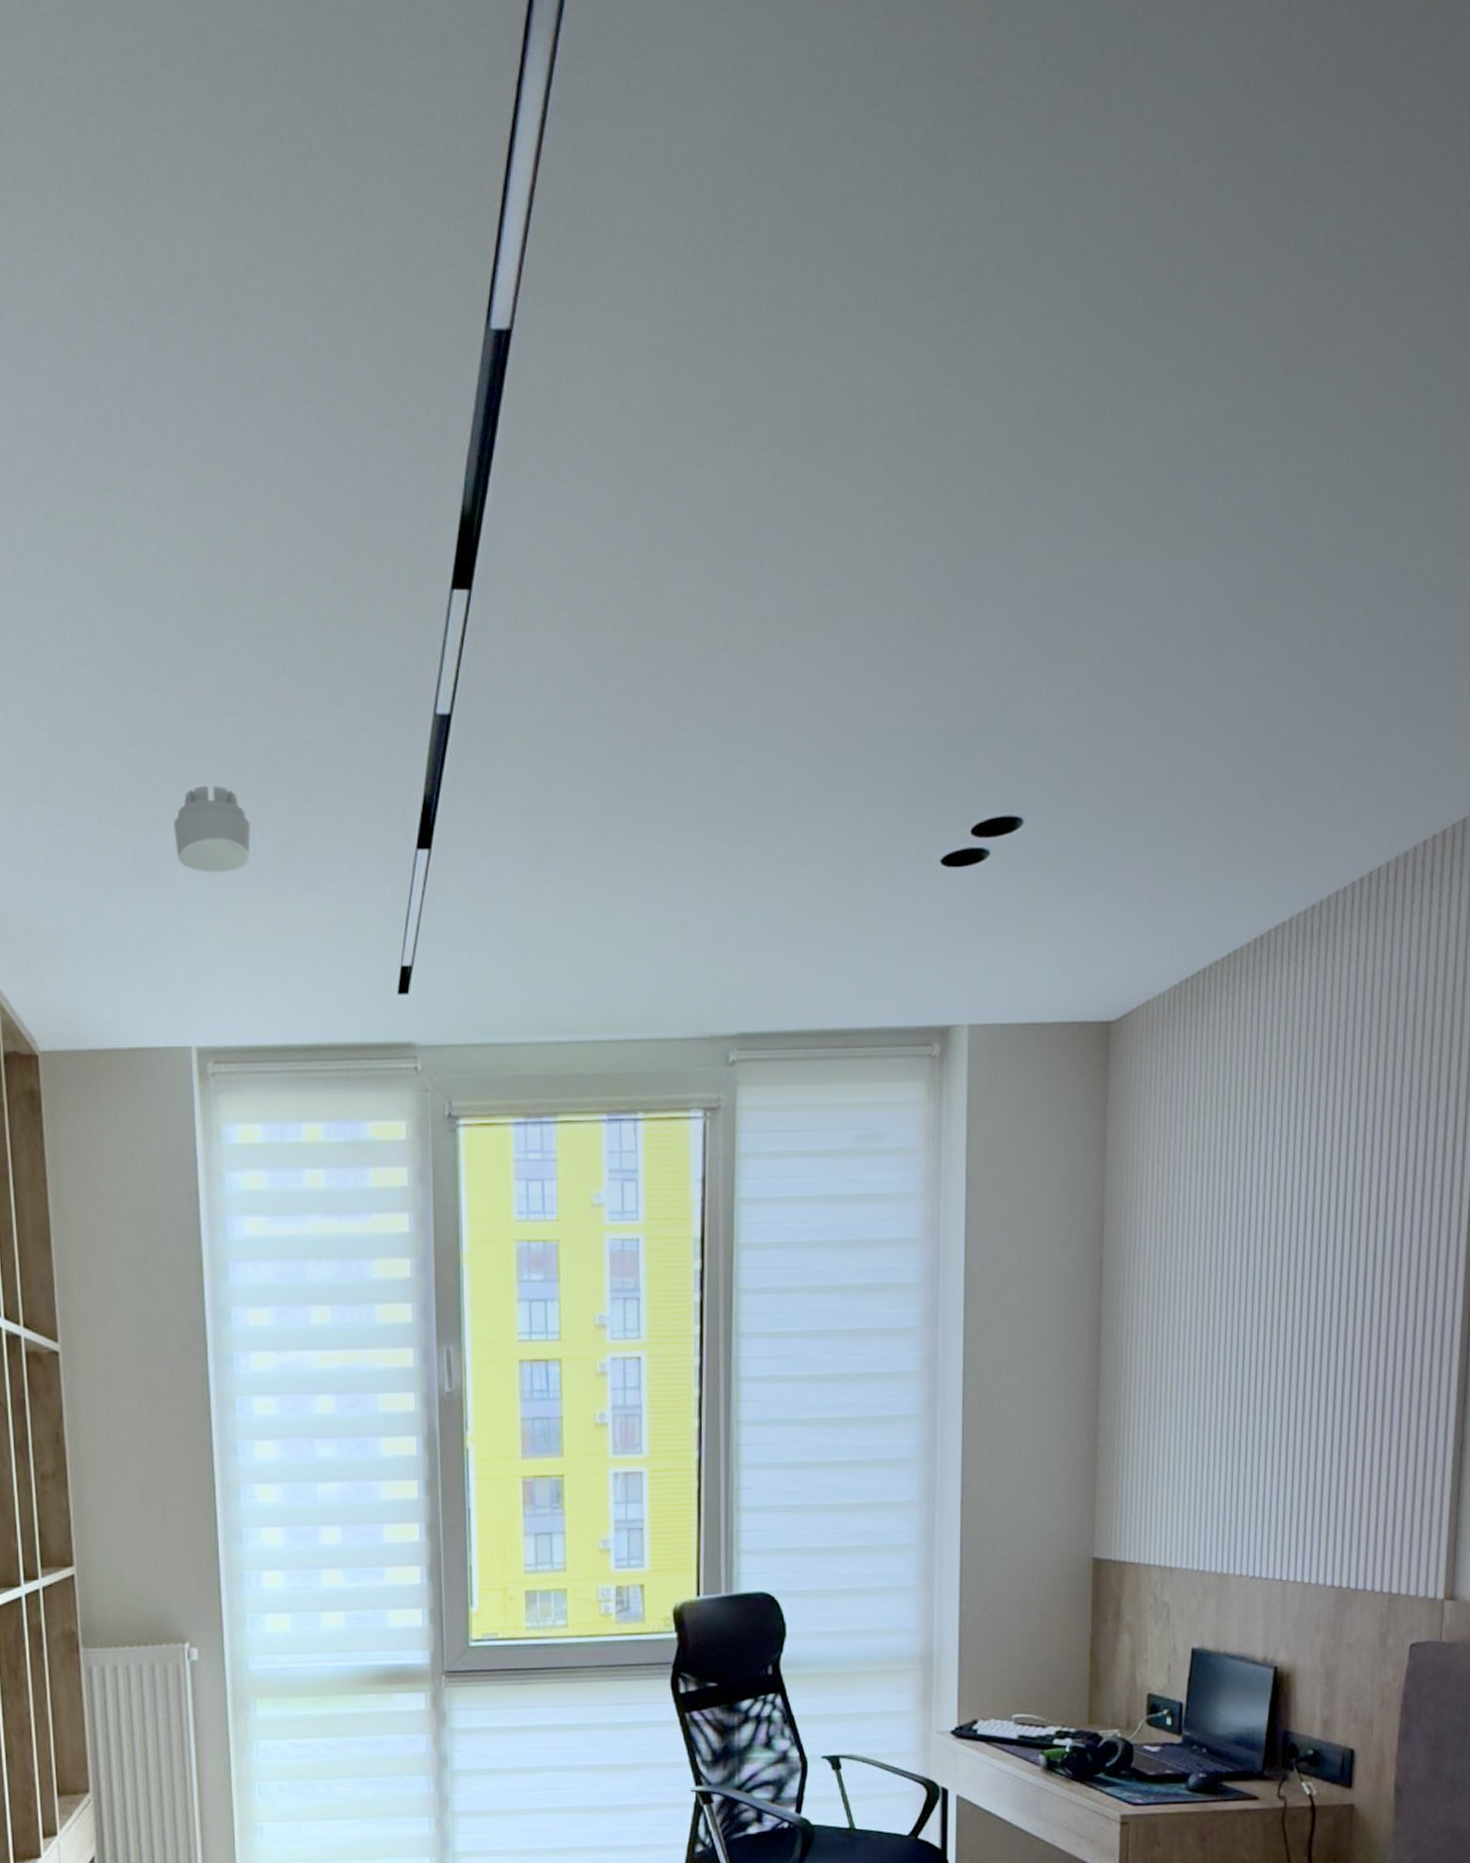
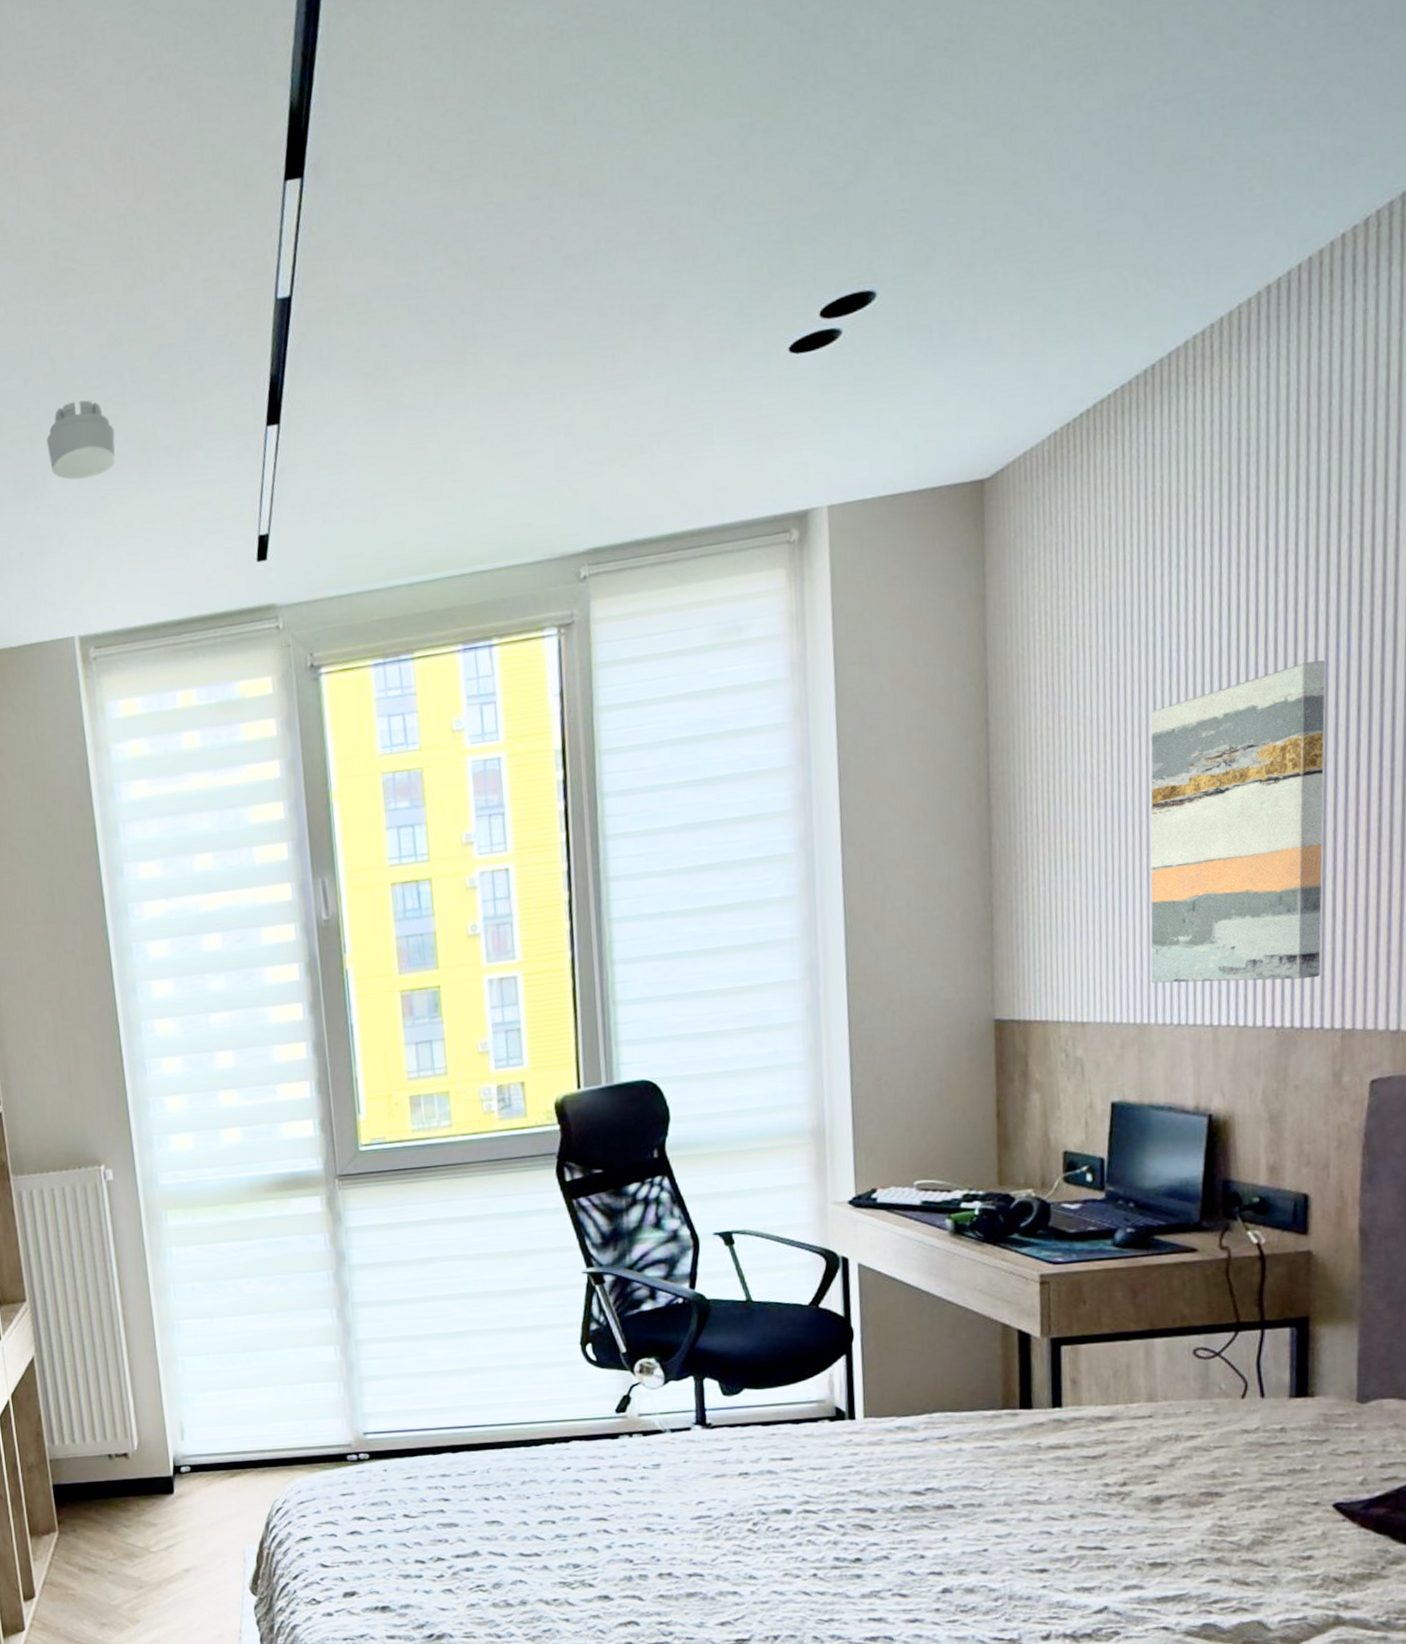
wall art: none [1231,1240,1392,1542] -> present [1150,660,1326,984]

